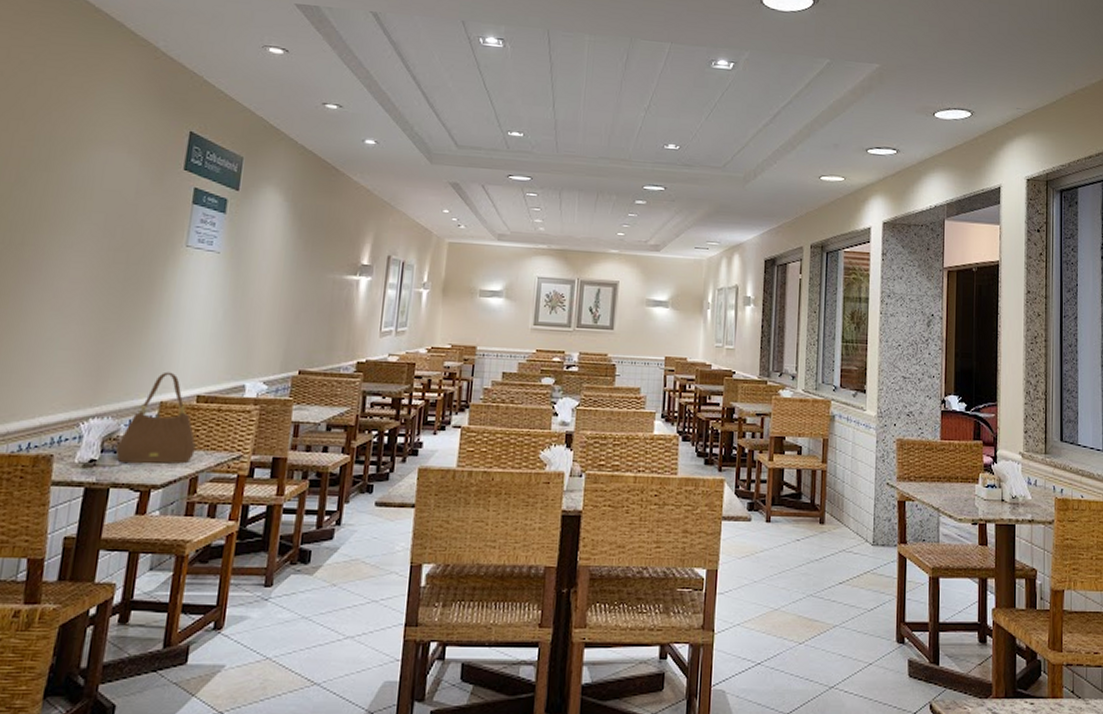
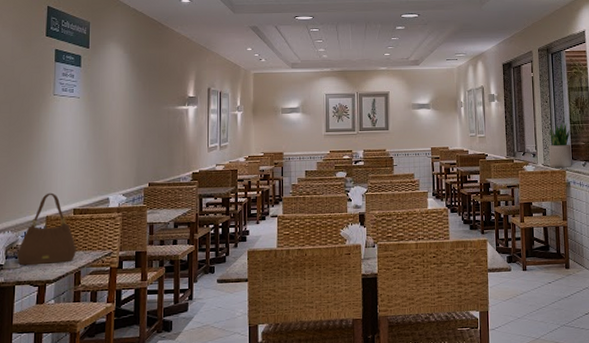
planter: none [811,339,841,397] -> present [548,122,572,168]

